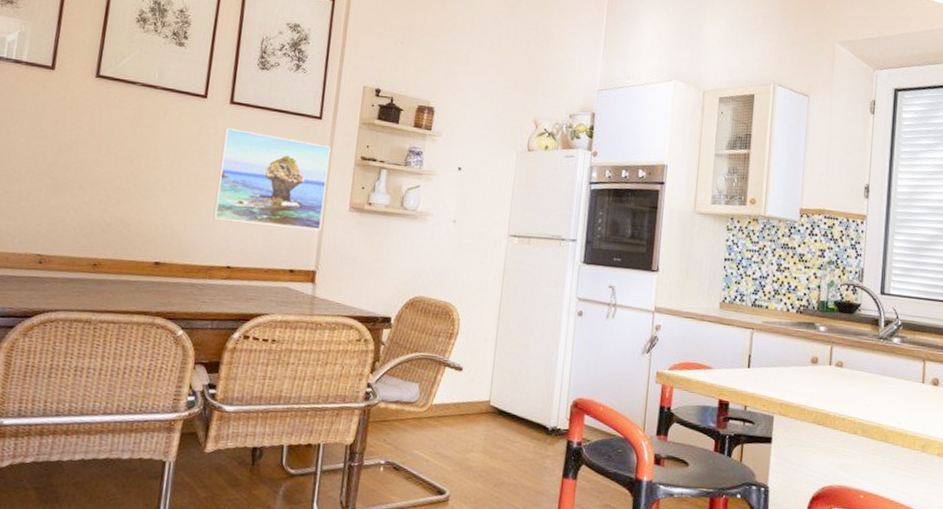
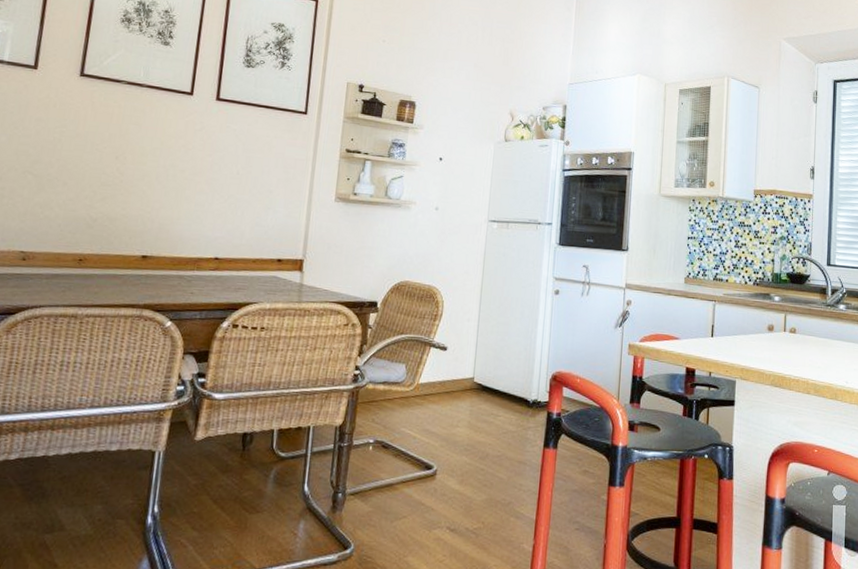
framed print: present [213,128,331,231] -> none [200,124,316,221]

